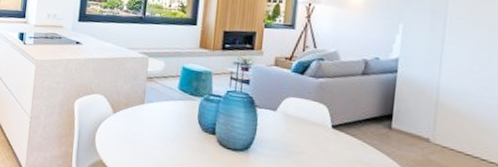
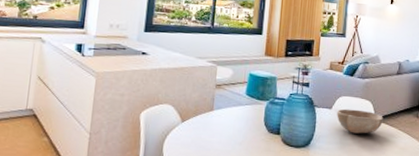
bowl: none [282,111,342,143] -> present [337,108,383,134]

